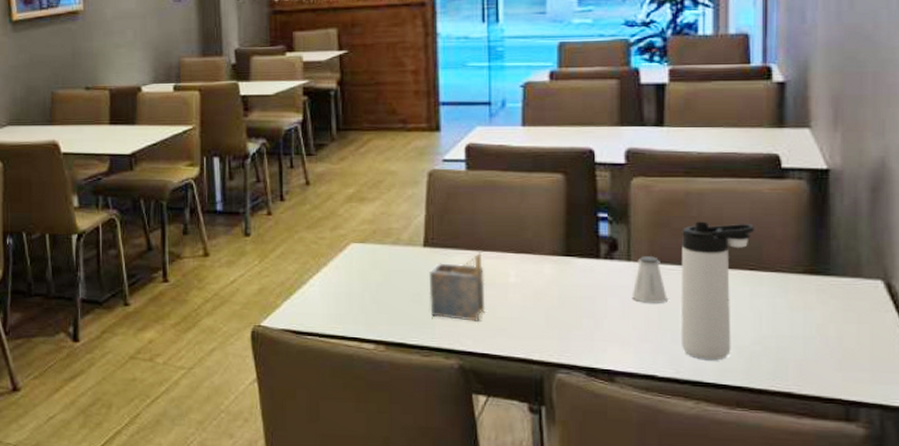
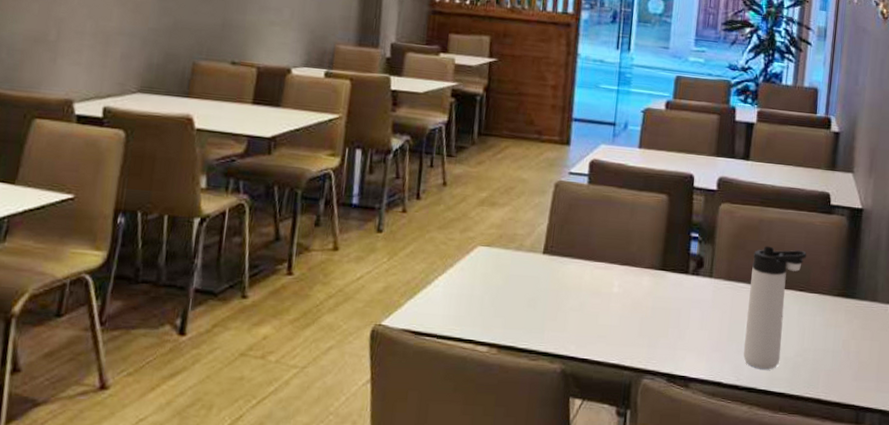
napkin holder: present [429,252,485,323] -> none [542,262,593,329]
saltshaker: present [632,256,667,303] -> none [710,274,737,317]

